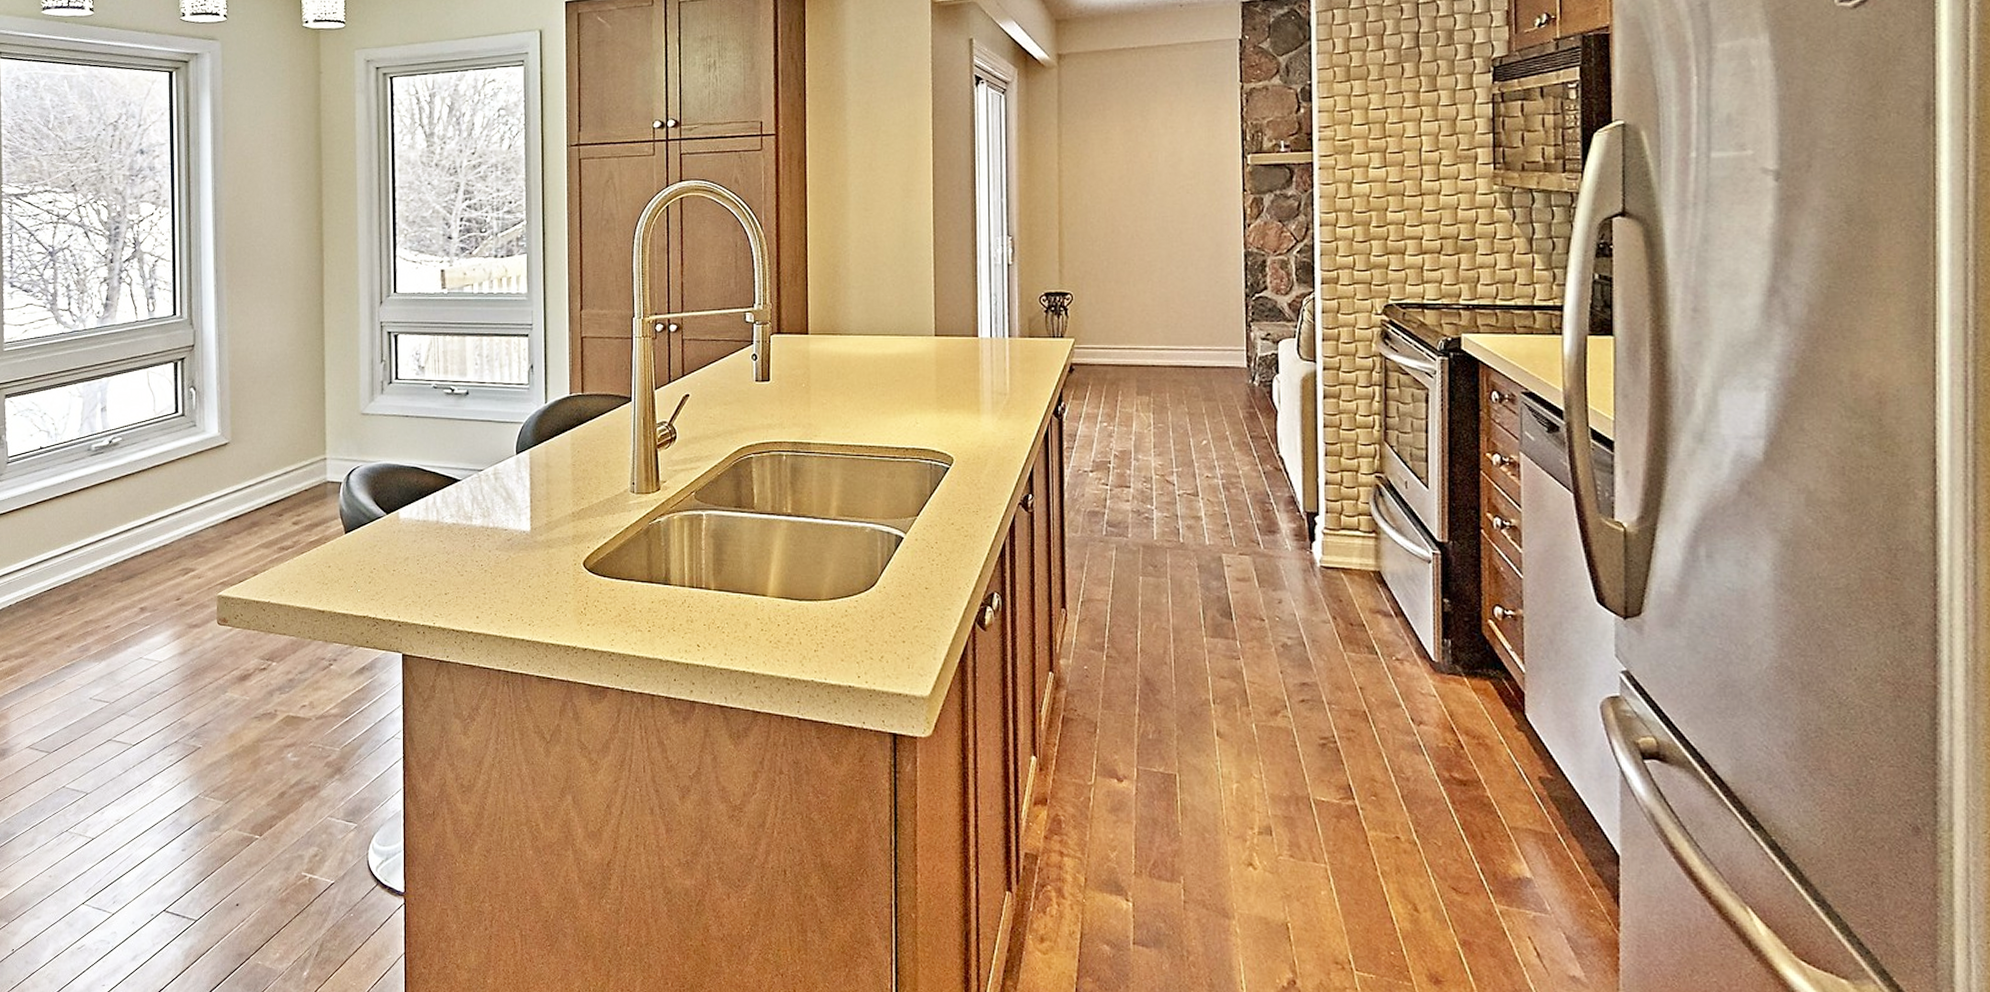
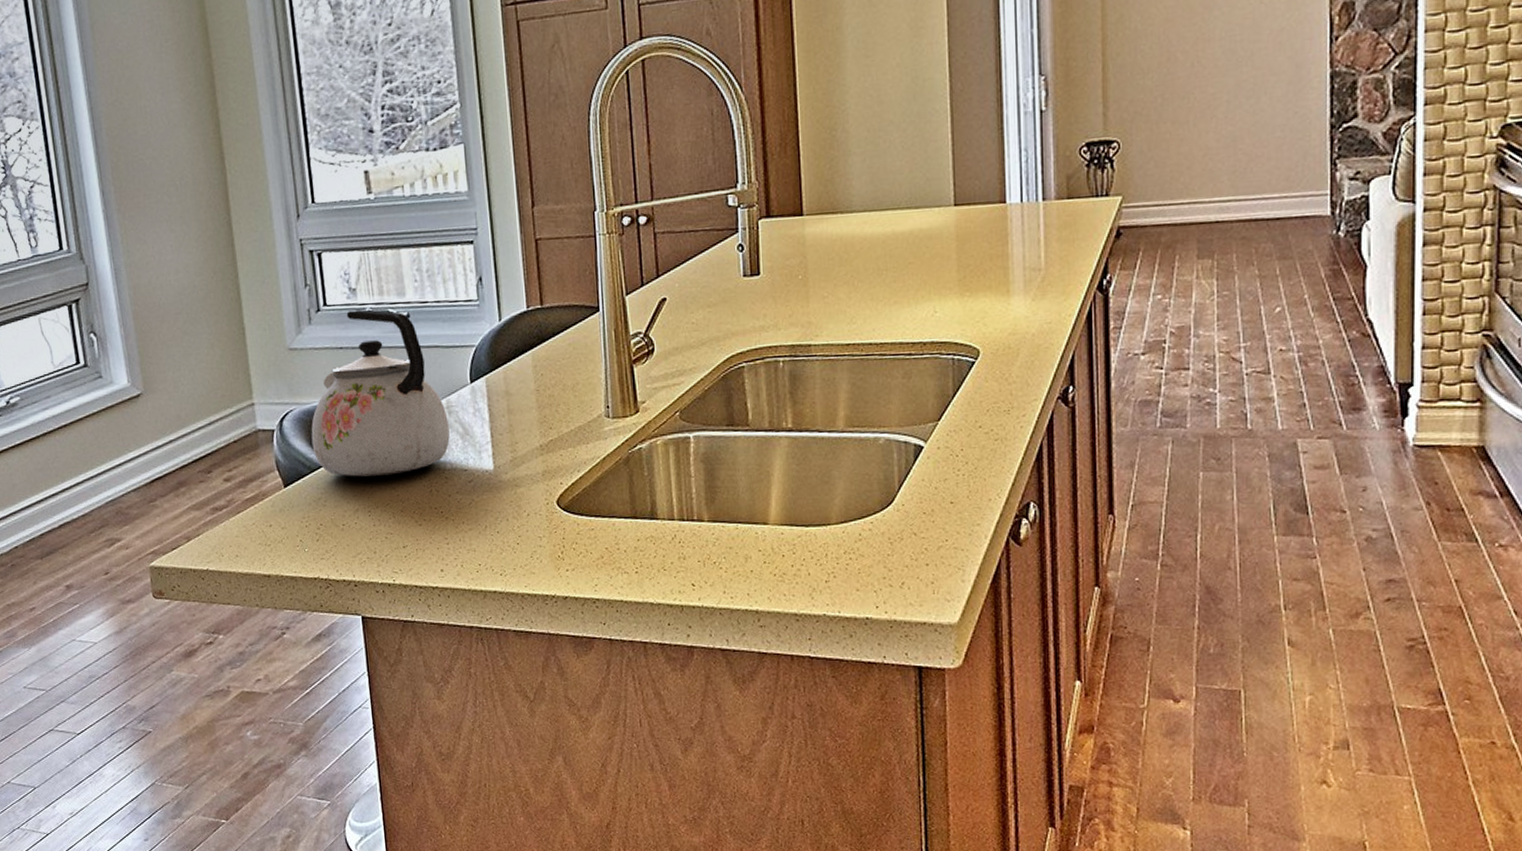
kettle: none [373,385,494,529] -> present [311,309,450,477]

